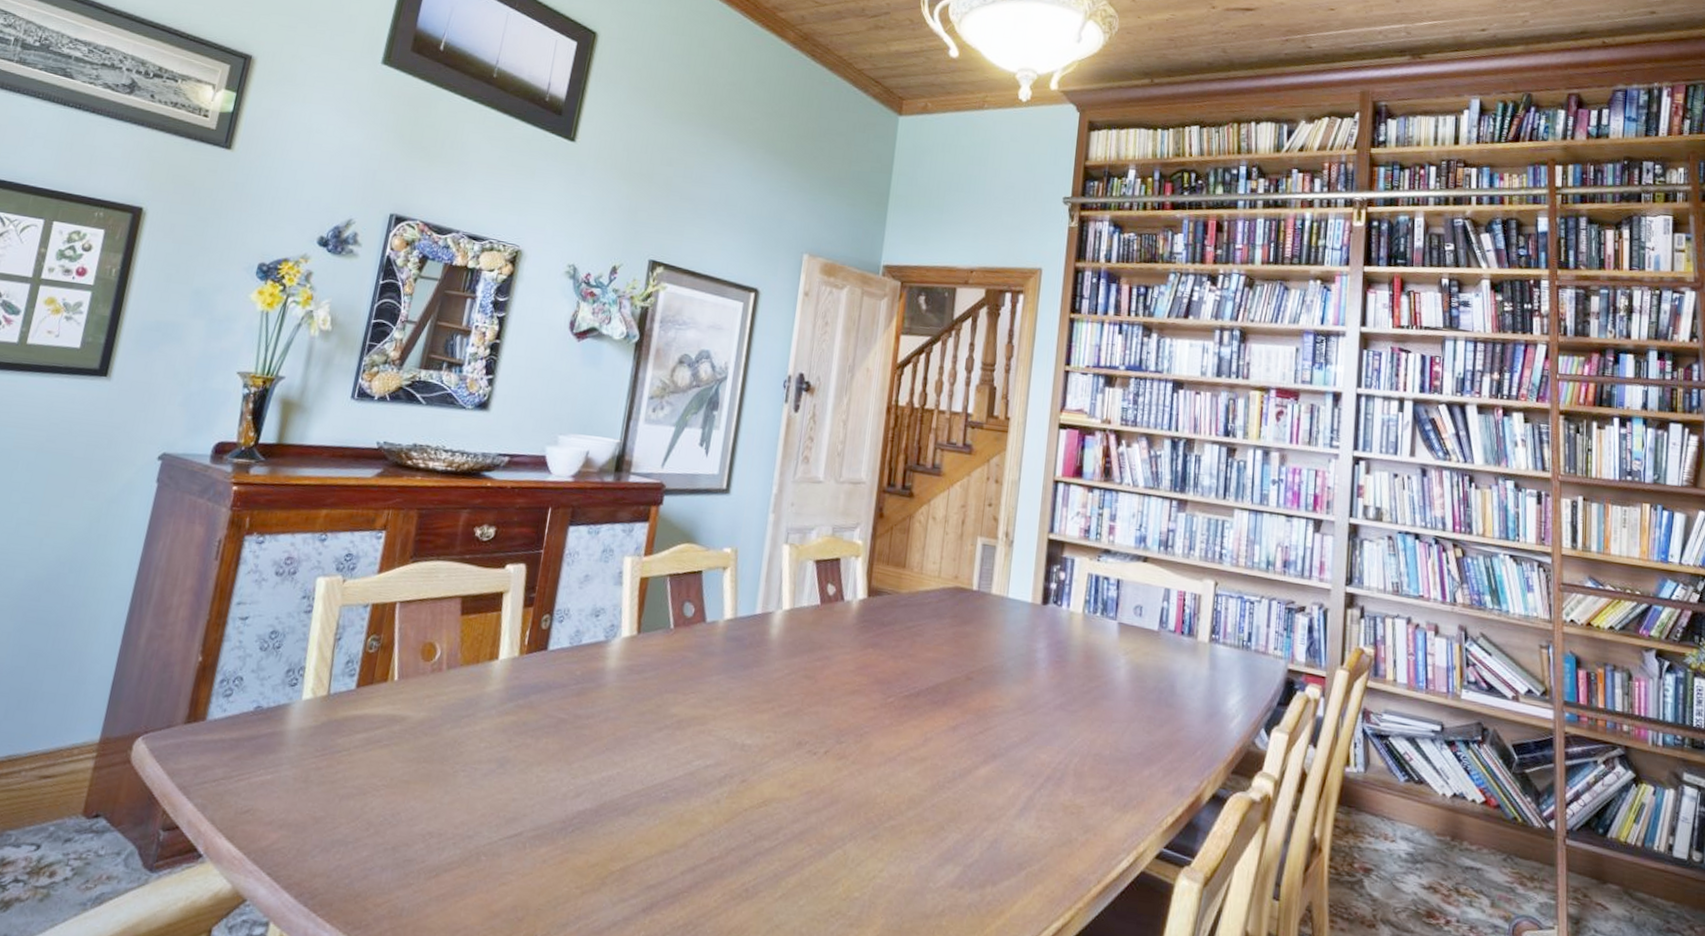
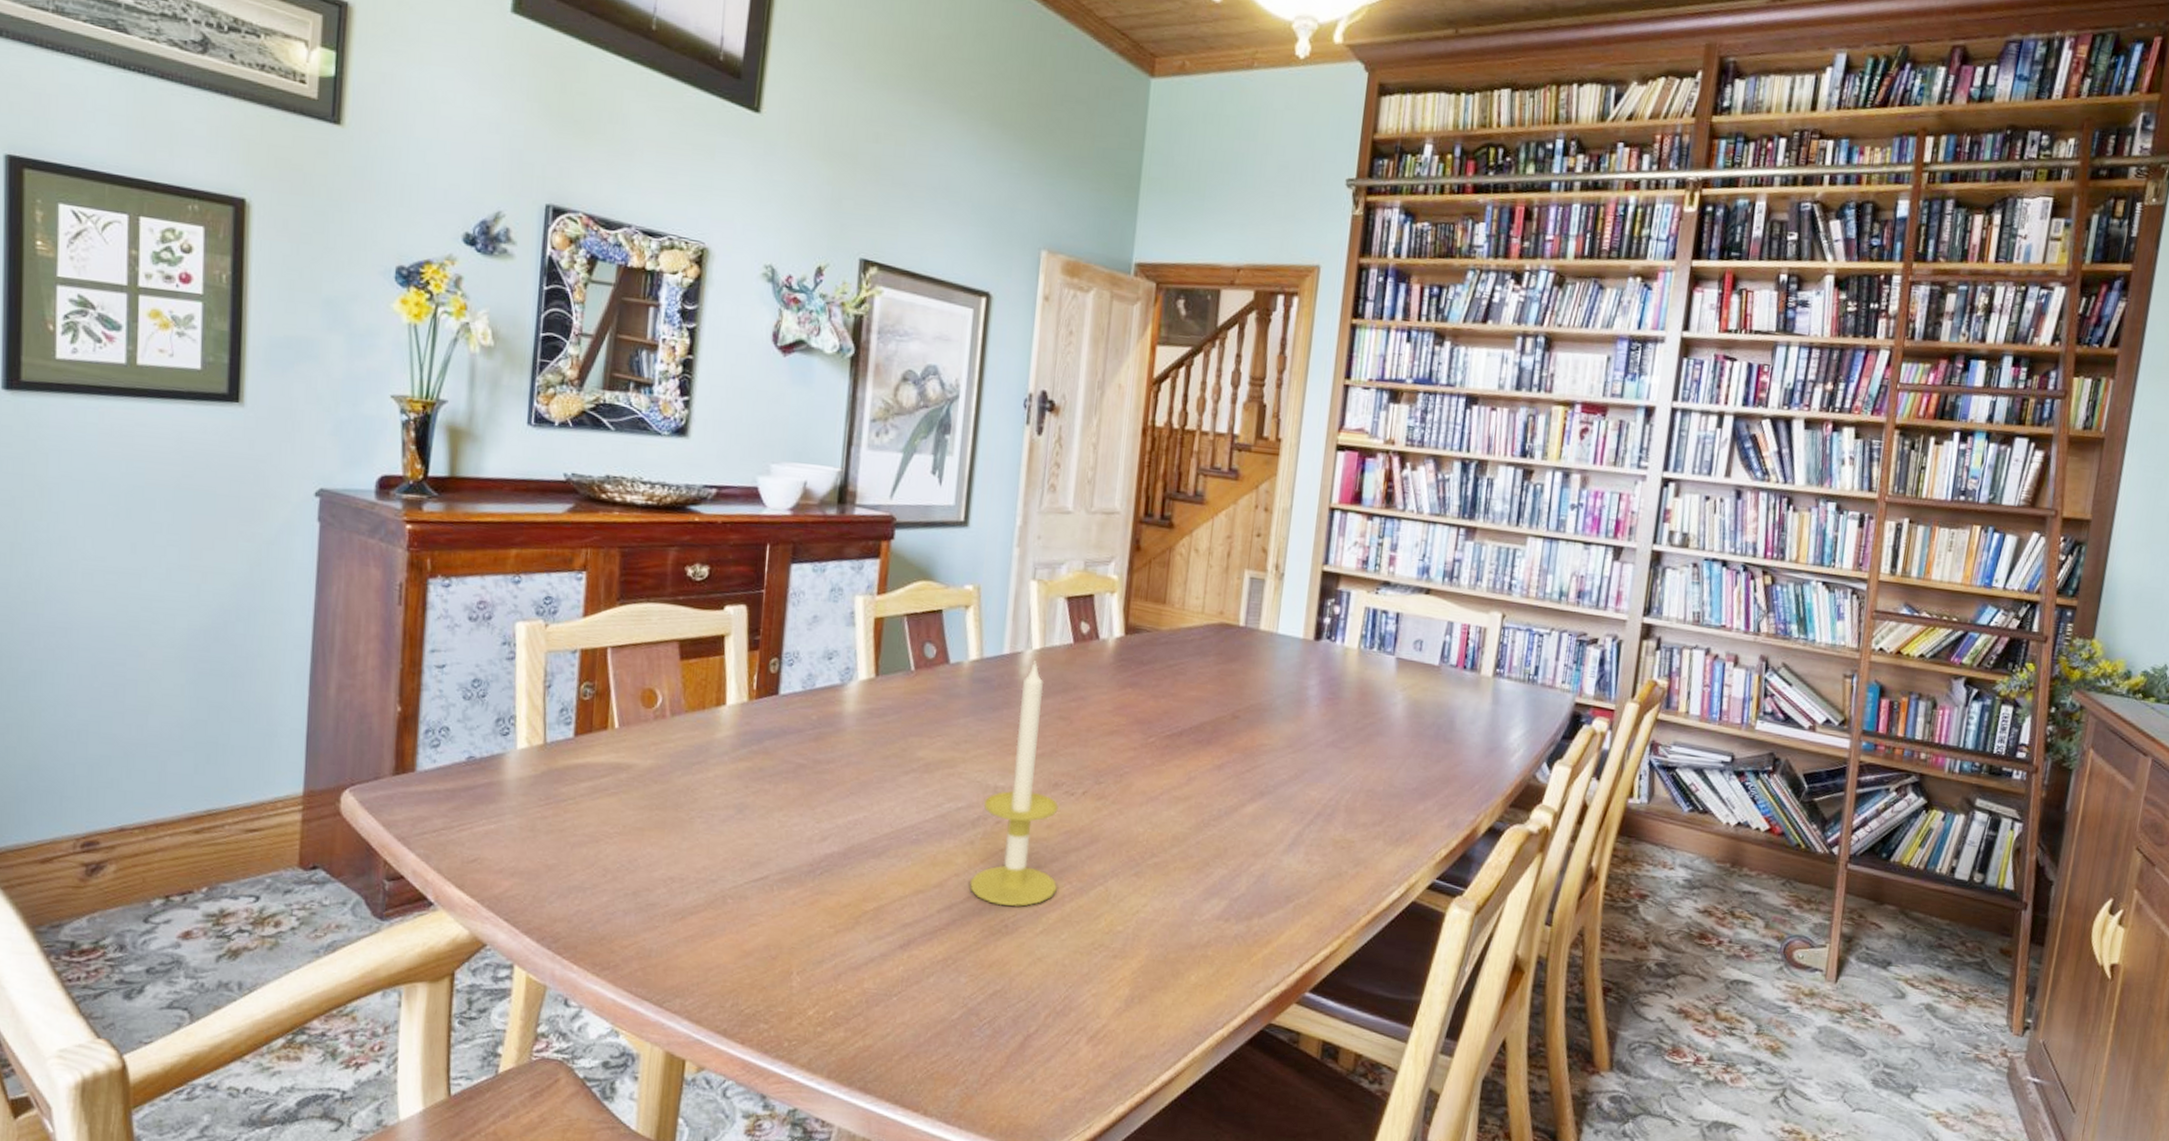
candle: none [713,621,801,870] -> present [969,661,1059,907]

